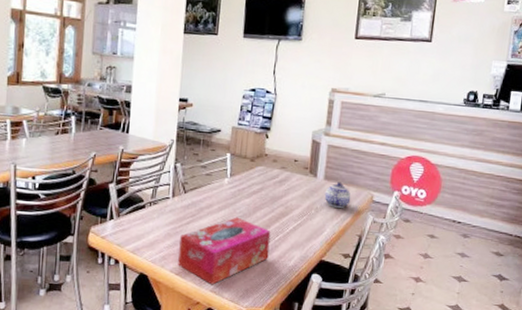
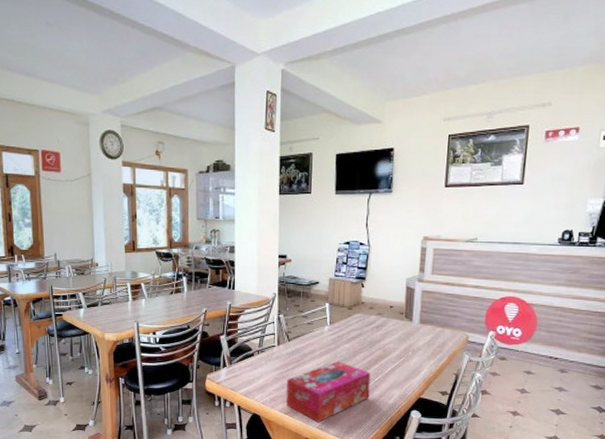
teapot: present [324,182,351,208] -> none [420,325,447,349]

